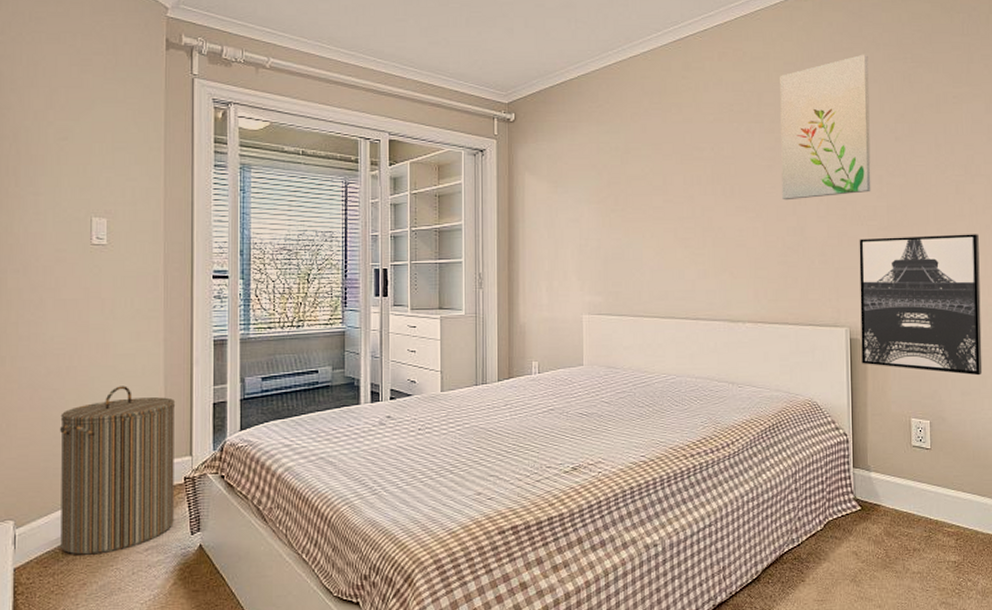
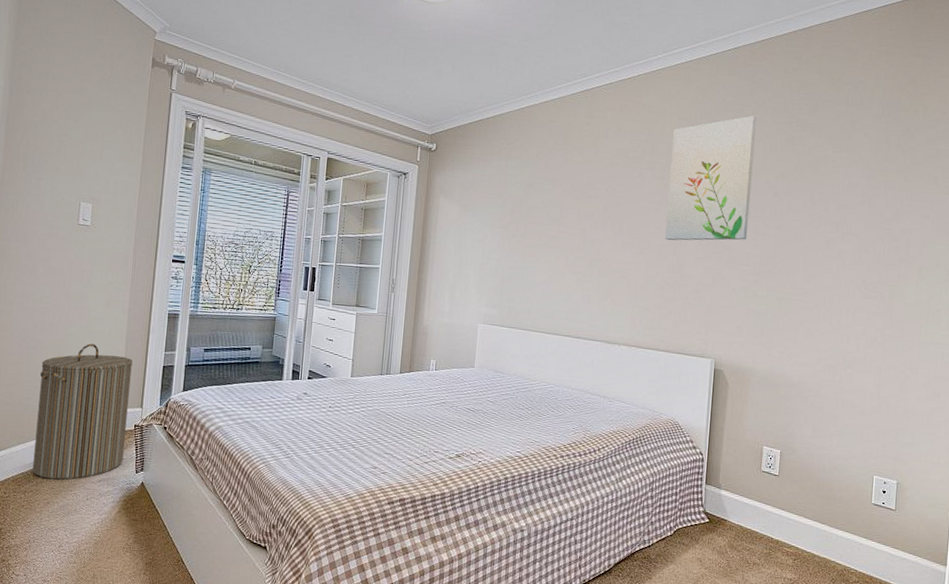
wall art: present [859,234,983,376] -> none [723,281,843,415]

